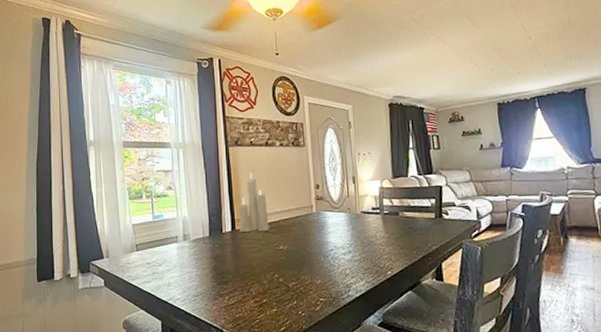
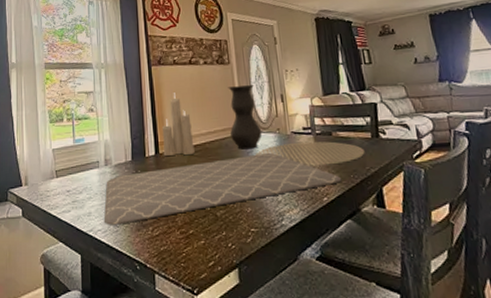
placemat: none [183,231,406,295] -> present [104,153,342,225]
vase: none [302,167,334,227] -> present [228,85,262,150]
place mat: none [326,220,428,243] -> present [255,141,365,166]

